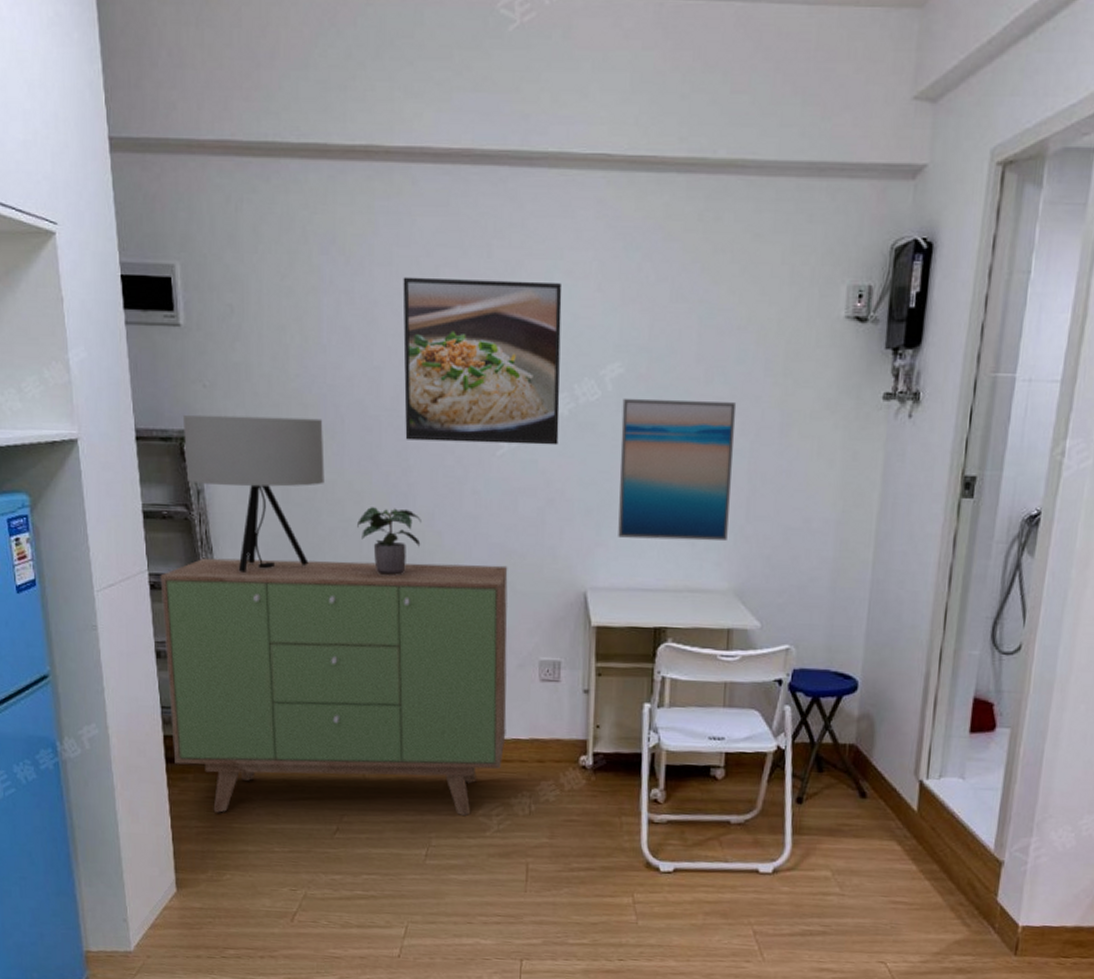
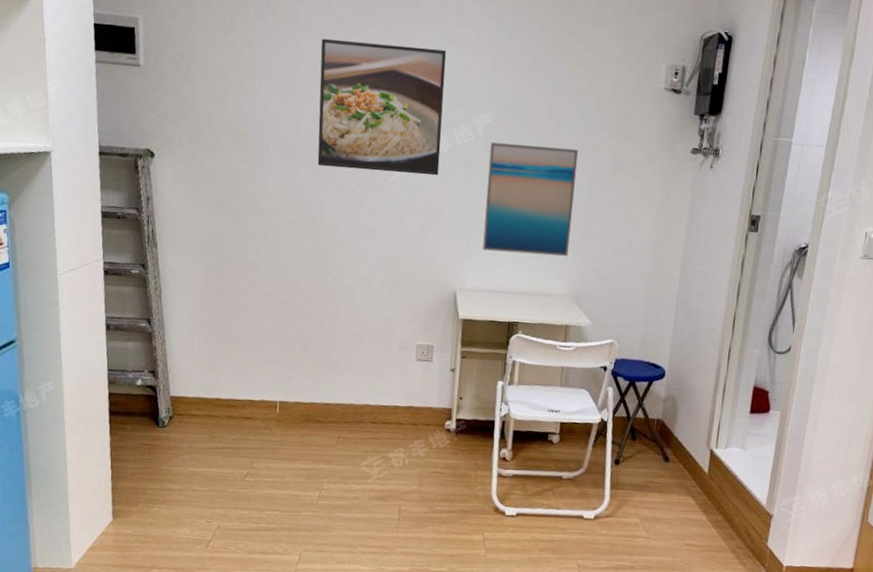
sideboard: present [160,558,508,816] -> none [113,251,395,466]
table lamp: present [182,414,325,573] -> none [138,136,252,265]
potted plant: present [357,507,421,575] -> none [276,217,327,272]

